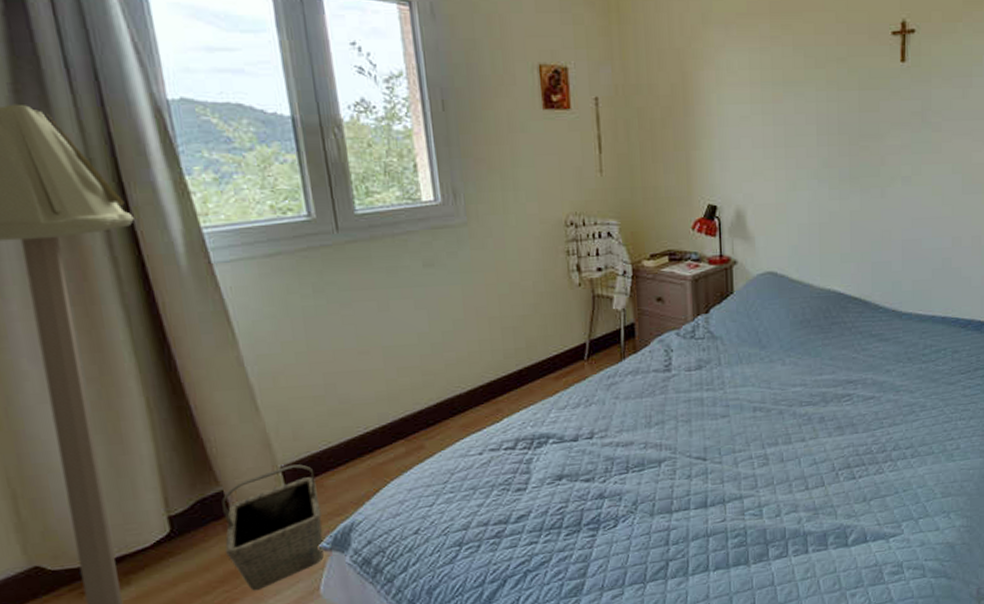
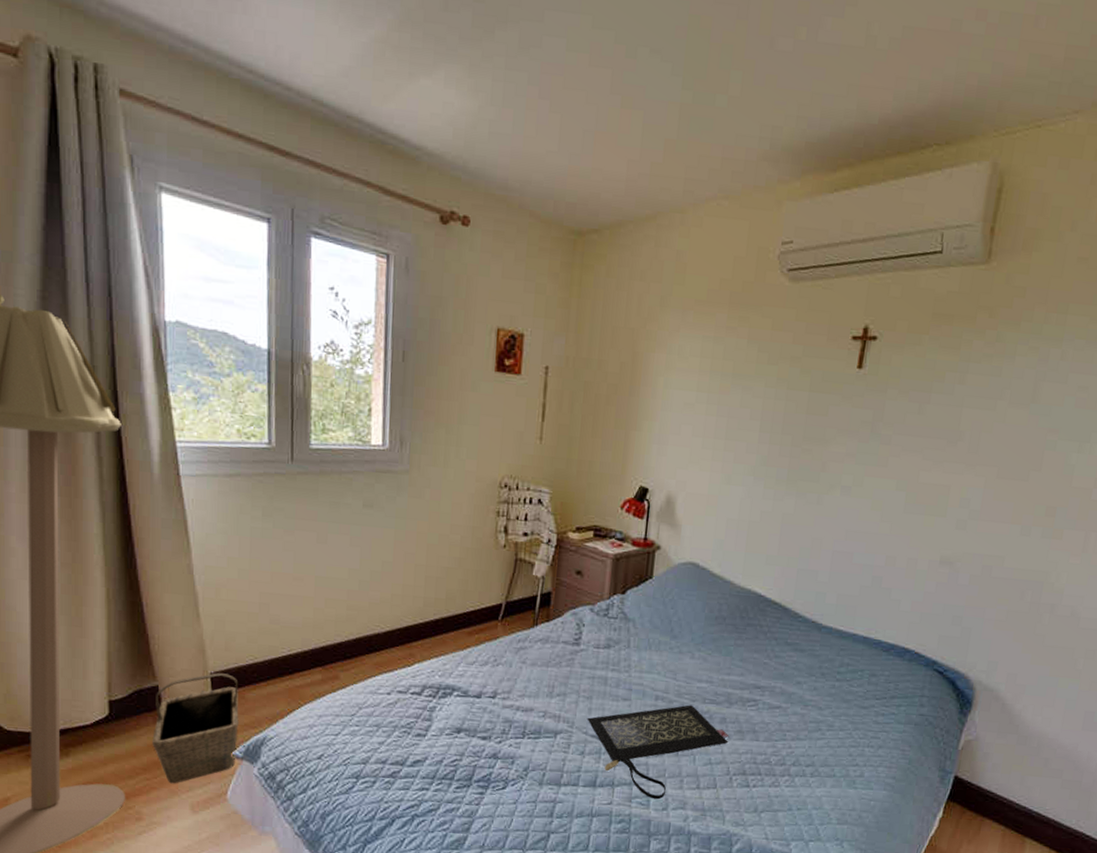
clutch bag: none [689,410,829,508] -> present [587,705,728,800]

